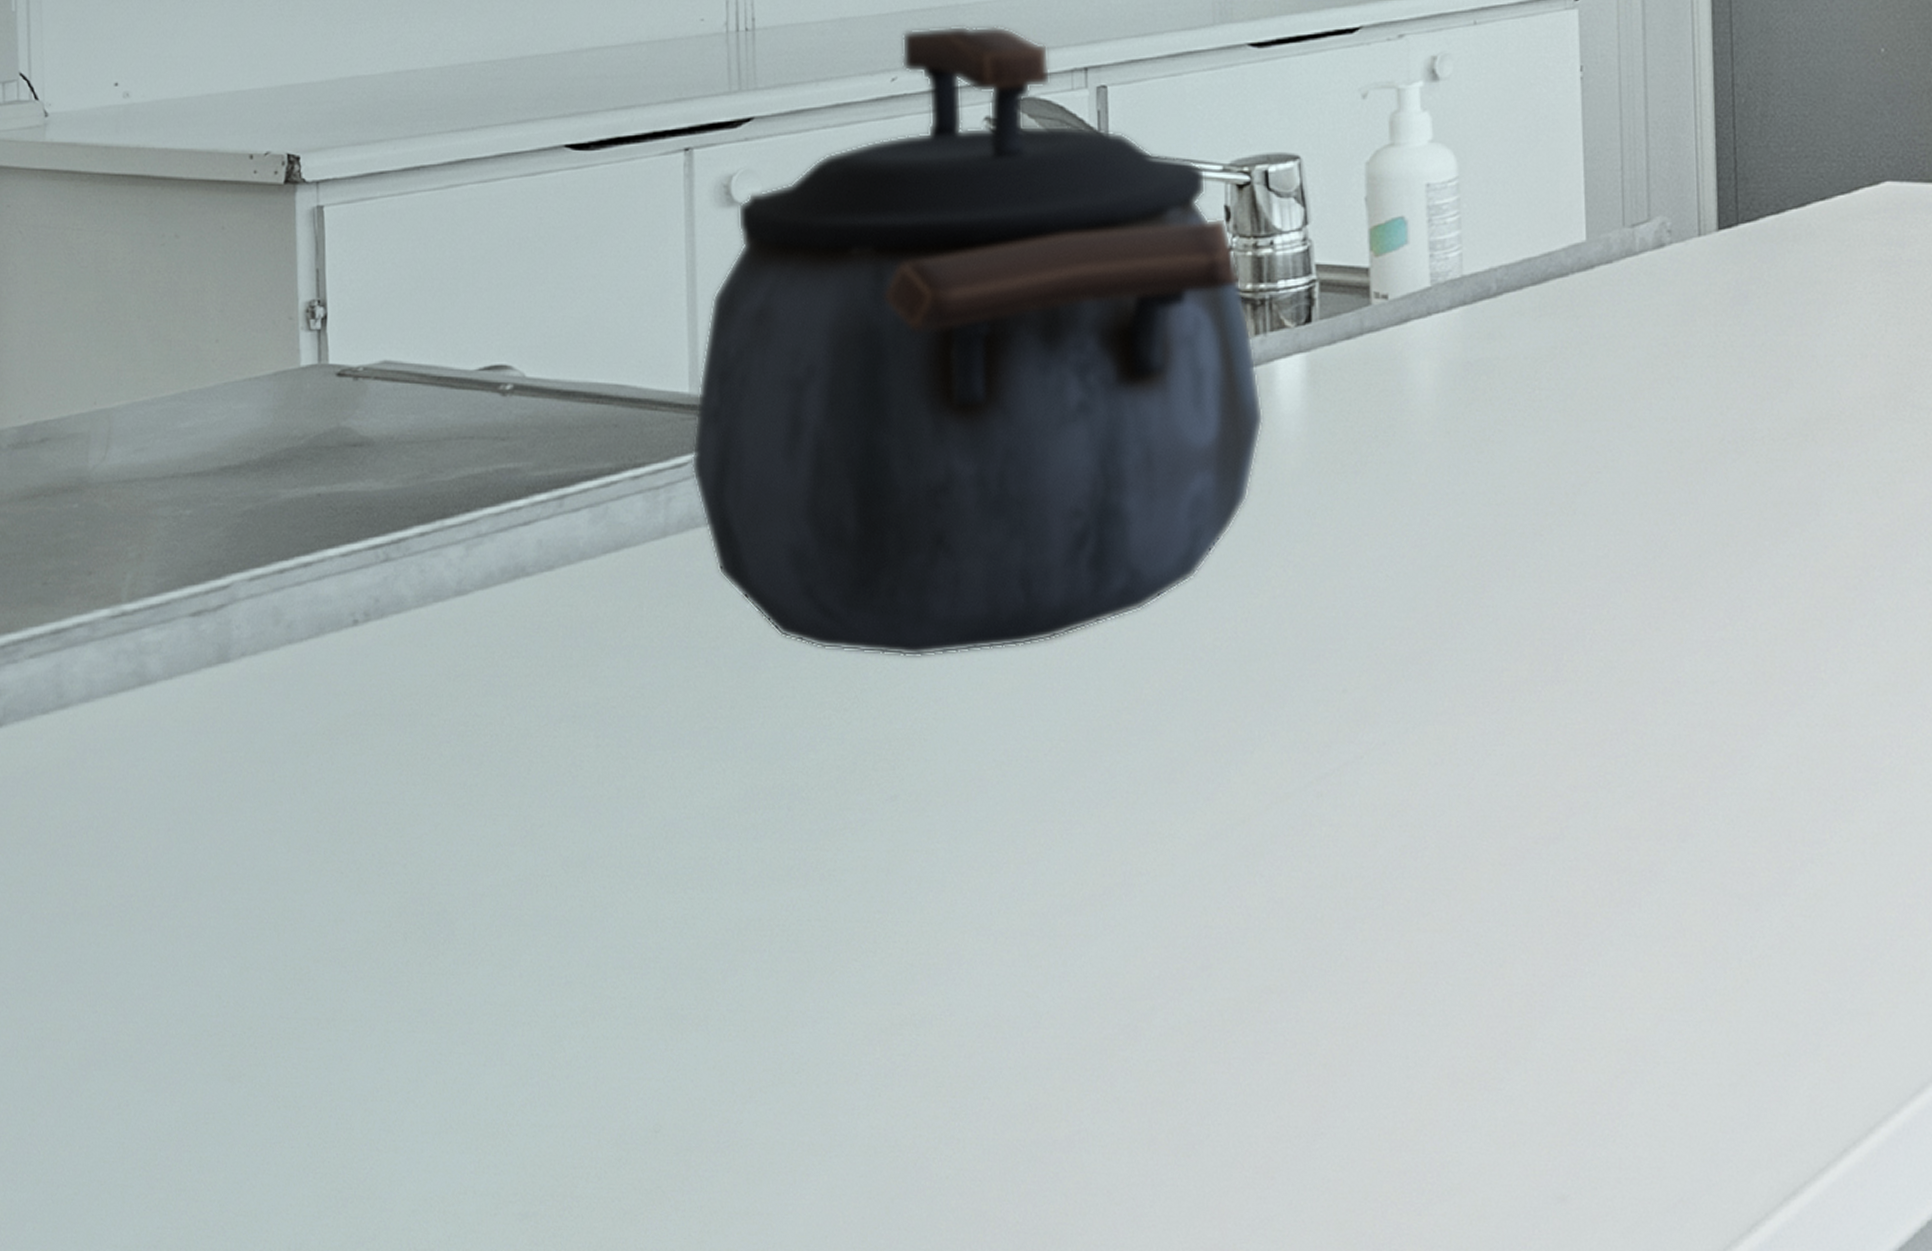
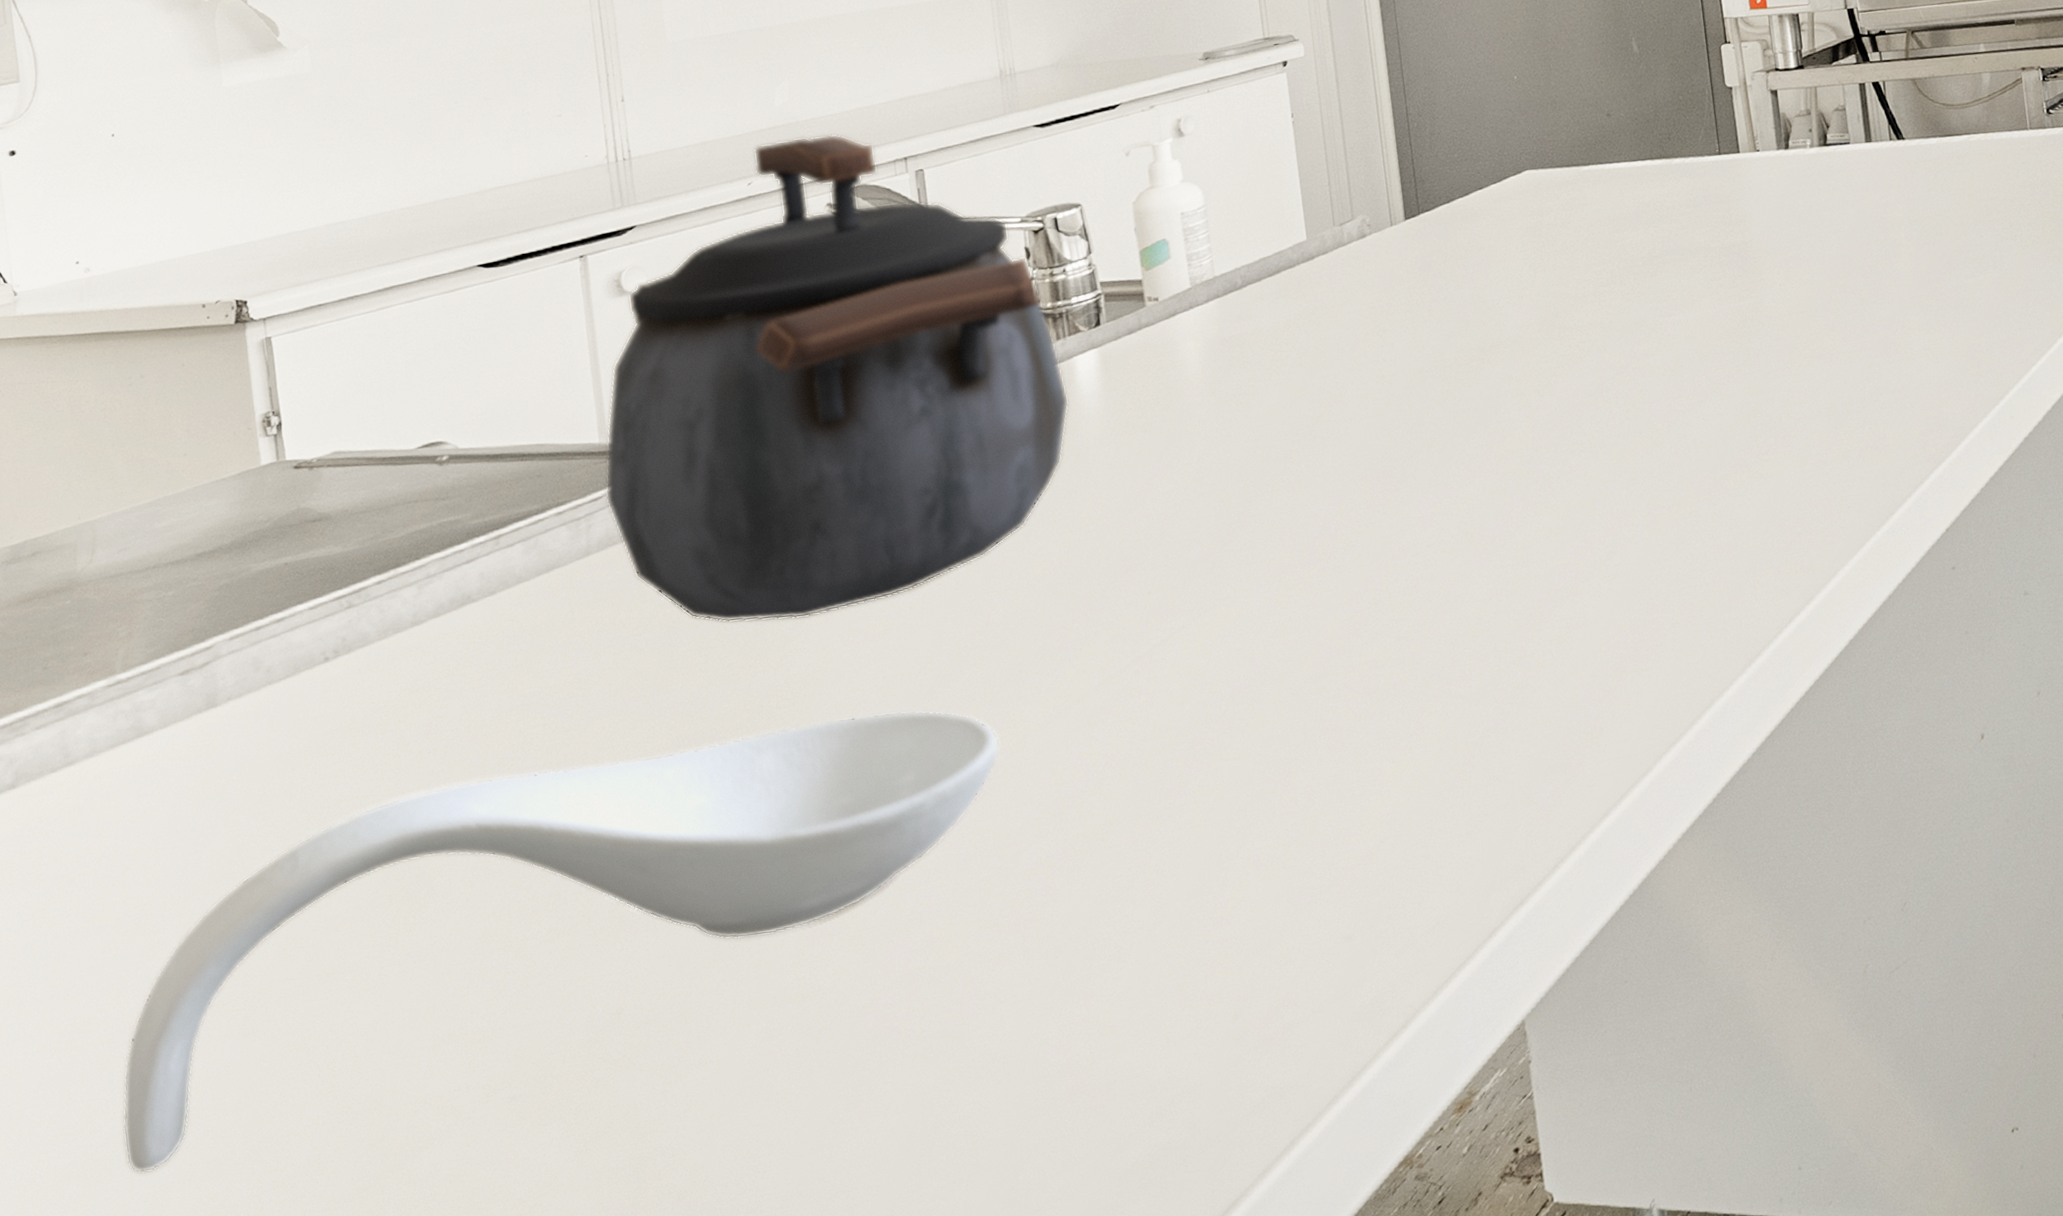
spoon rest: none [87,795,1142,1228] -> present [123,709,1001,1174]

